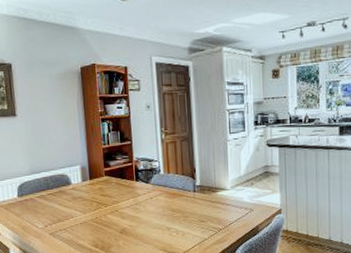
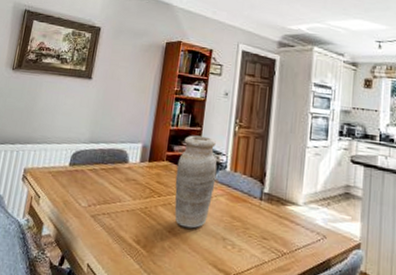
vase: none [116,148,153,227] -> present [174,135,217,229]

